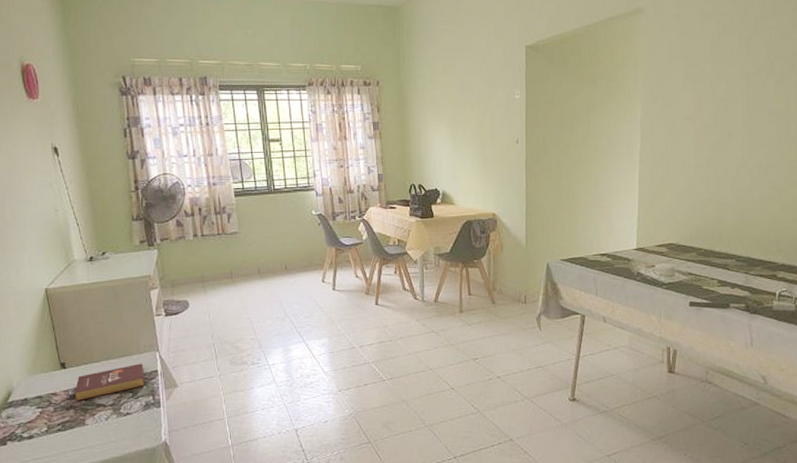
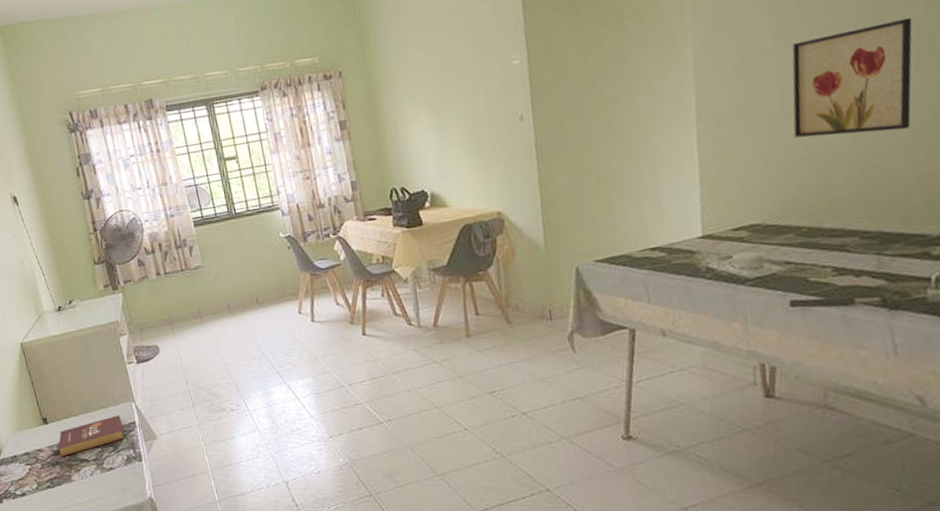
wall art: none [701,110,778,187] -> present [792,17,913,138]

